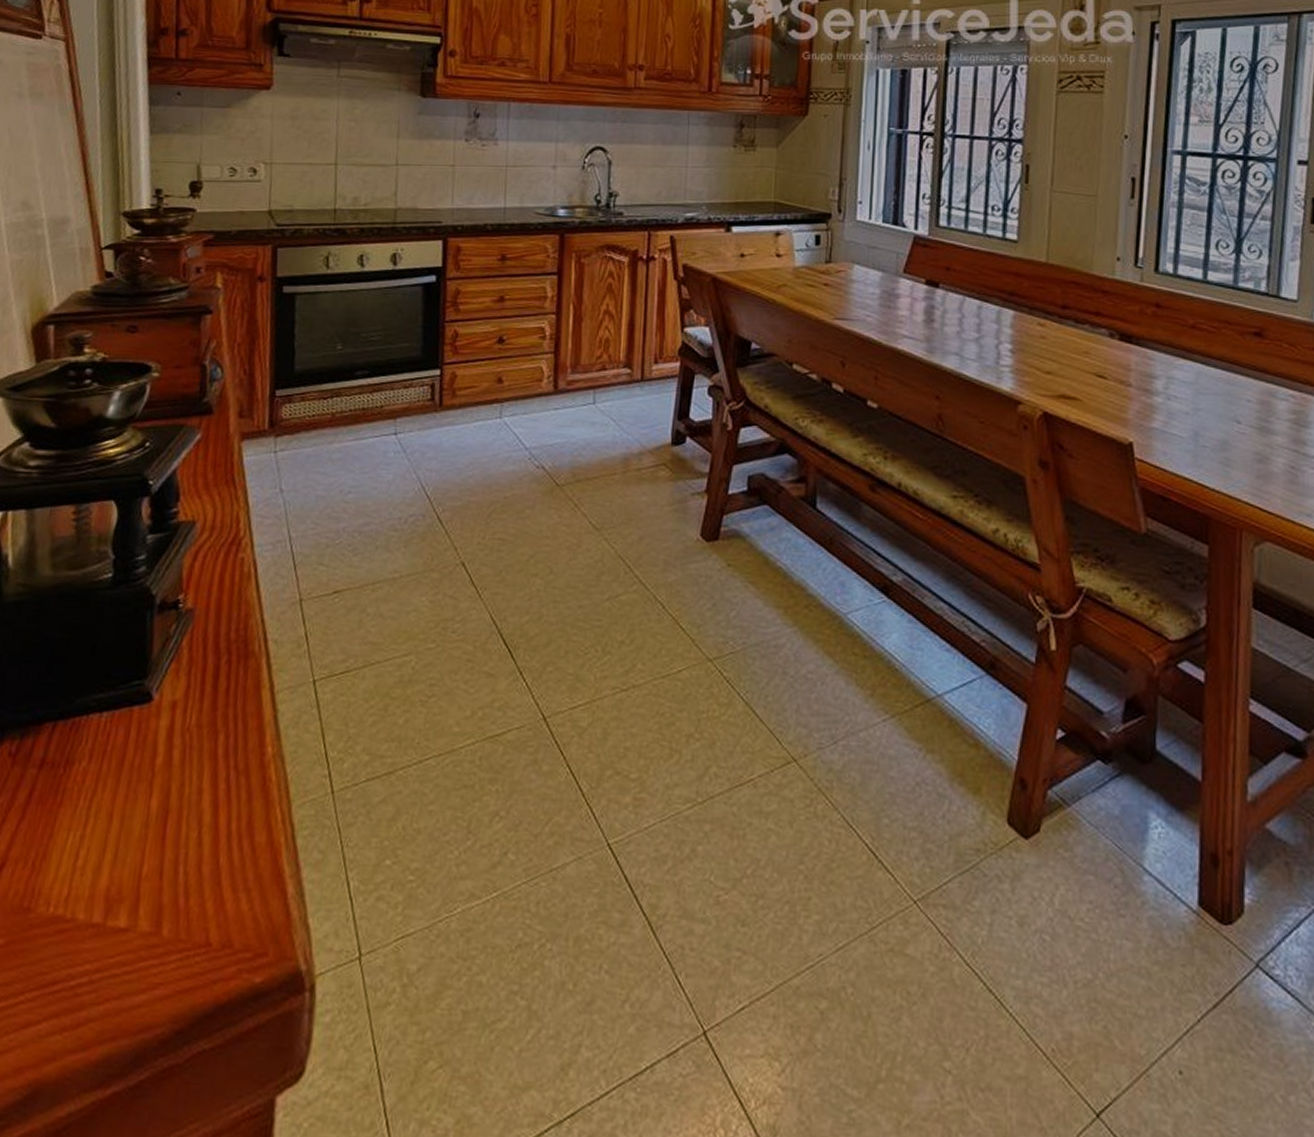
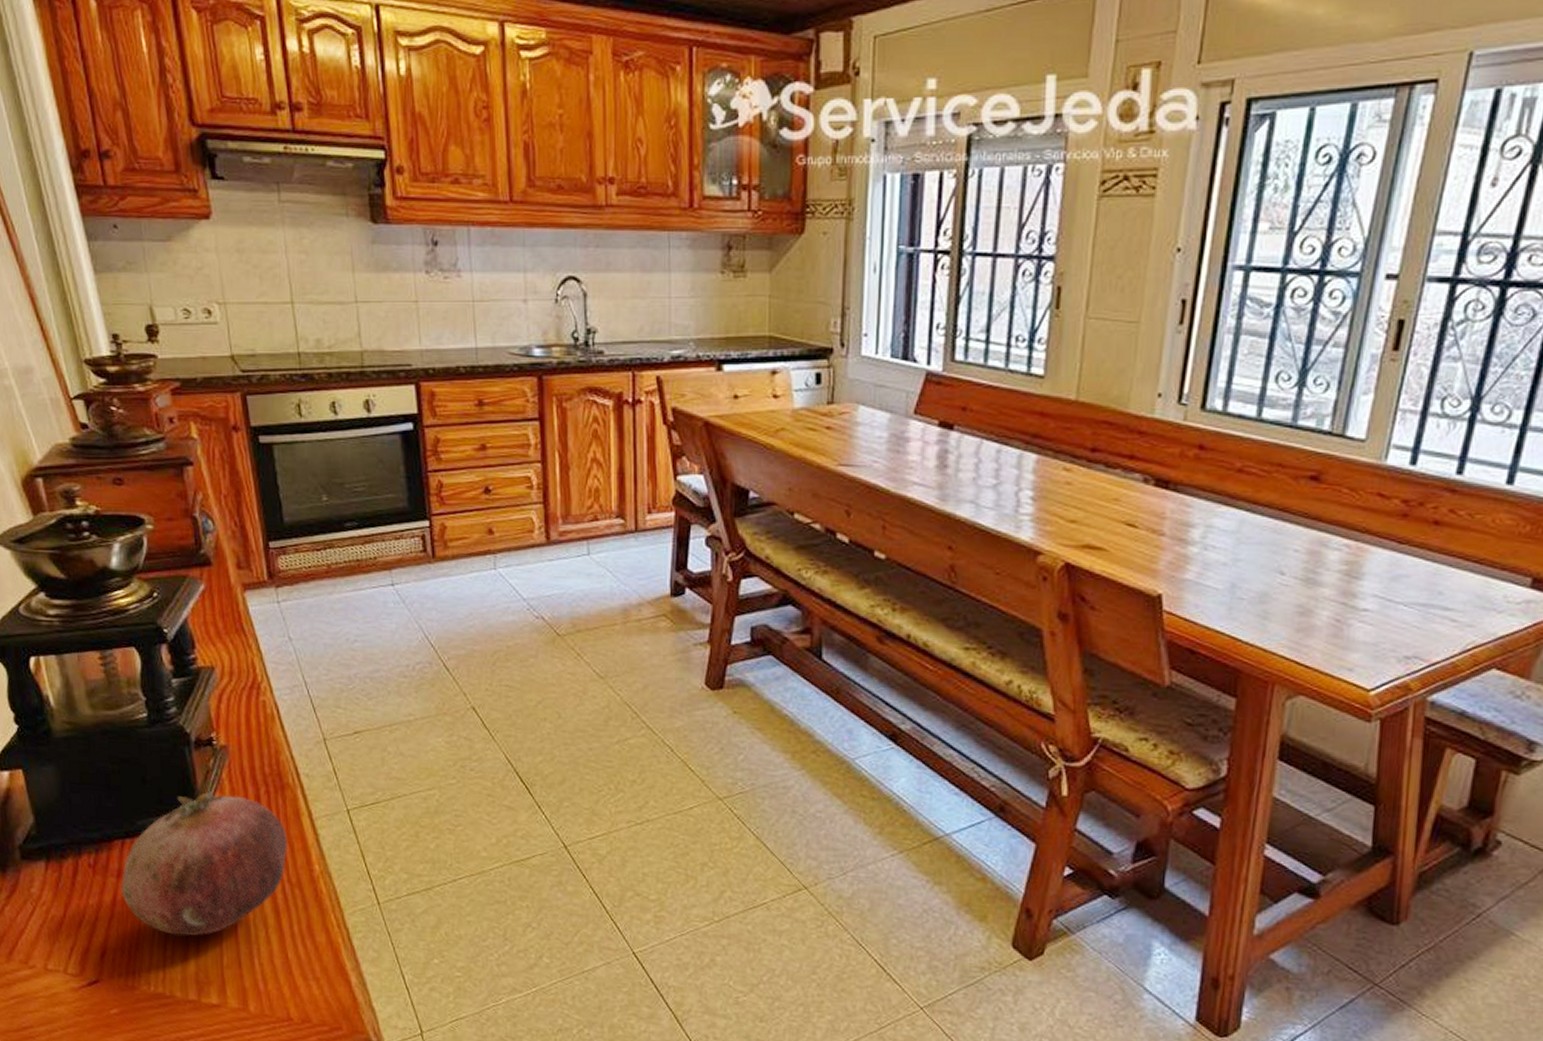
fruit: none [40,662,243,841] -> present [121,791,289,937]

